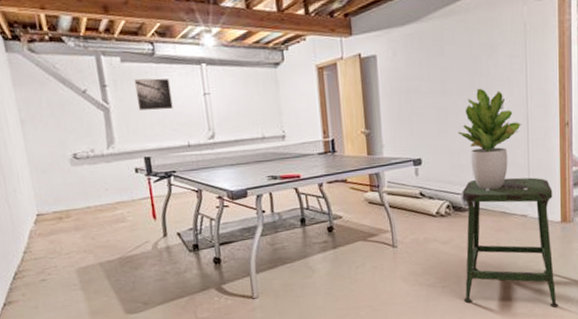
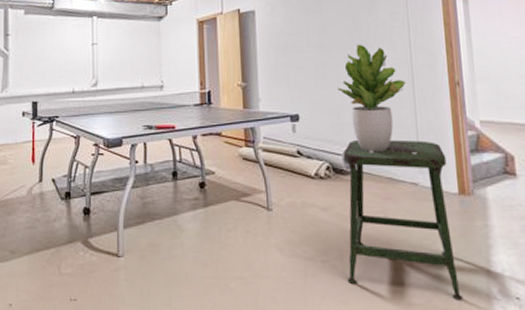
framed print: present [134,78,173,110] -> none [33,28,64,58]

